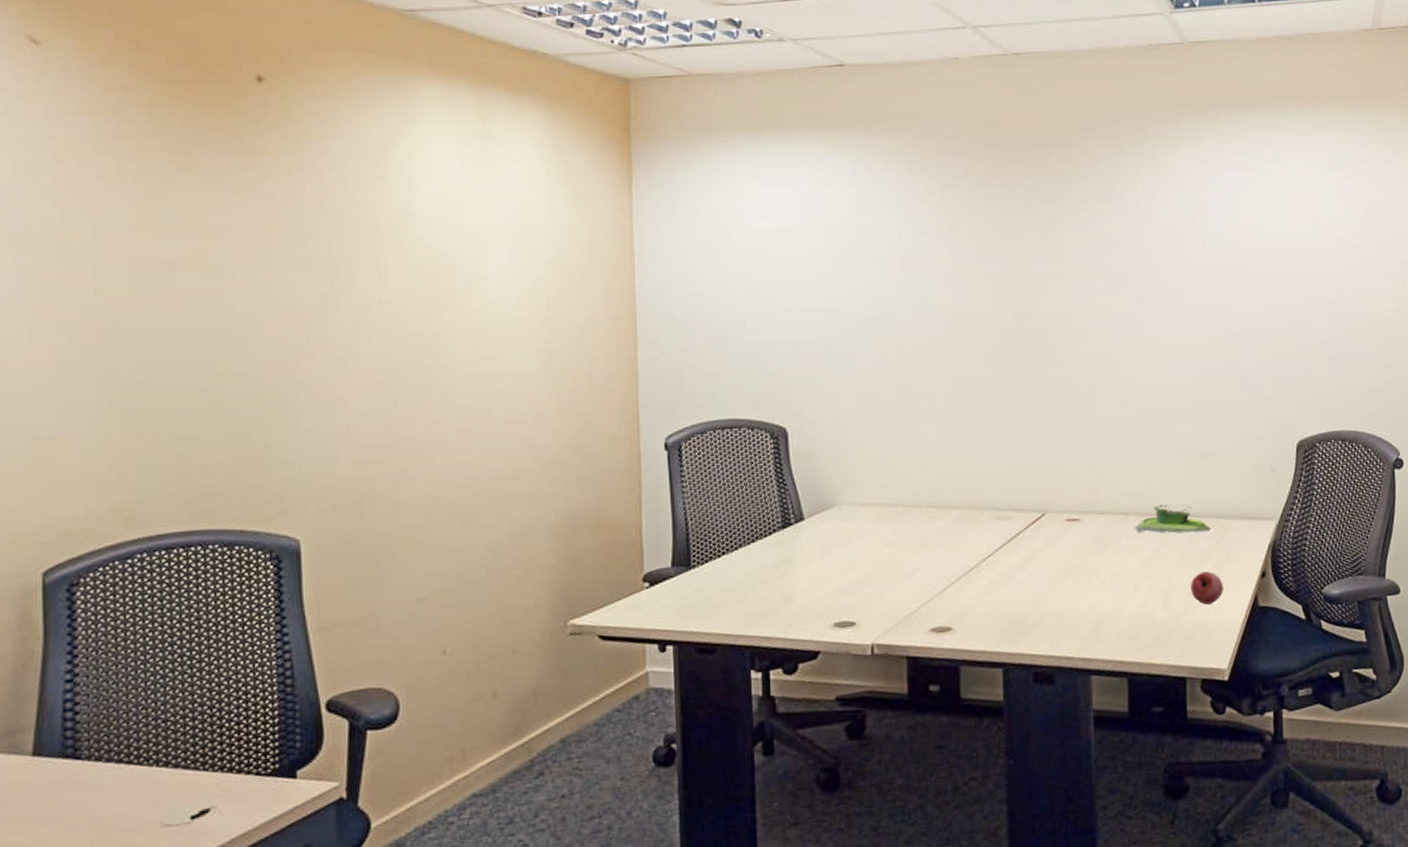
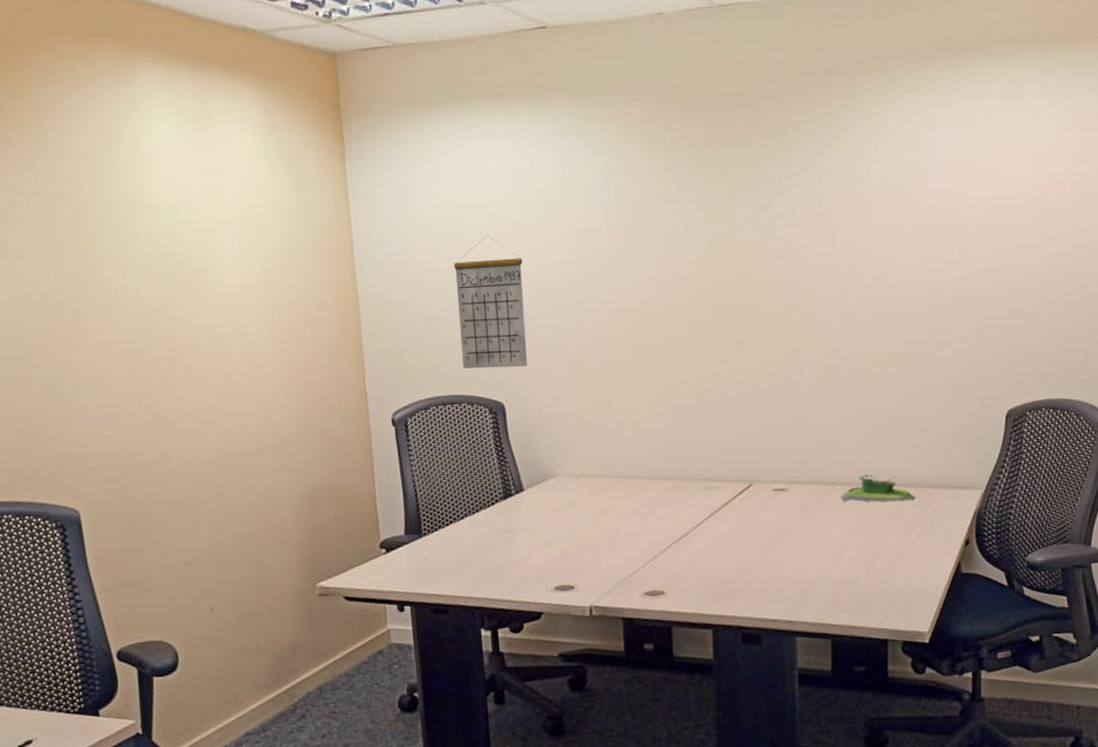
calendar: none [739,259,813,393] -> present [453,235,527,369]
fruit: present [1191,571,1224,605] -> none [894,539,927,571]

